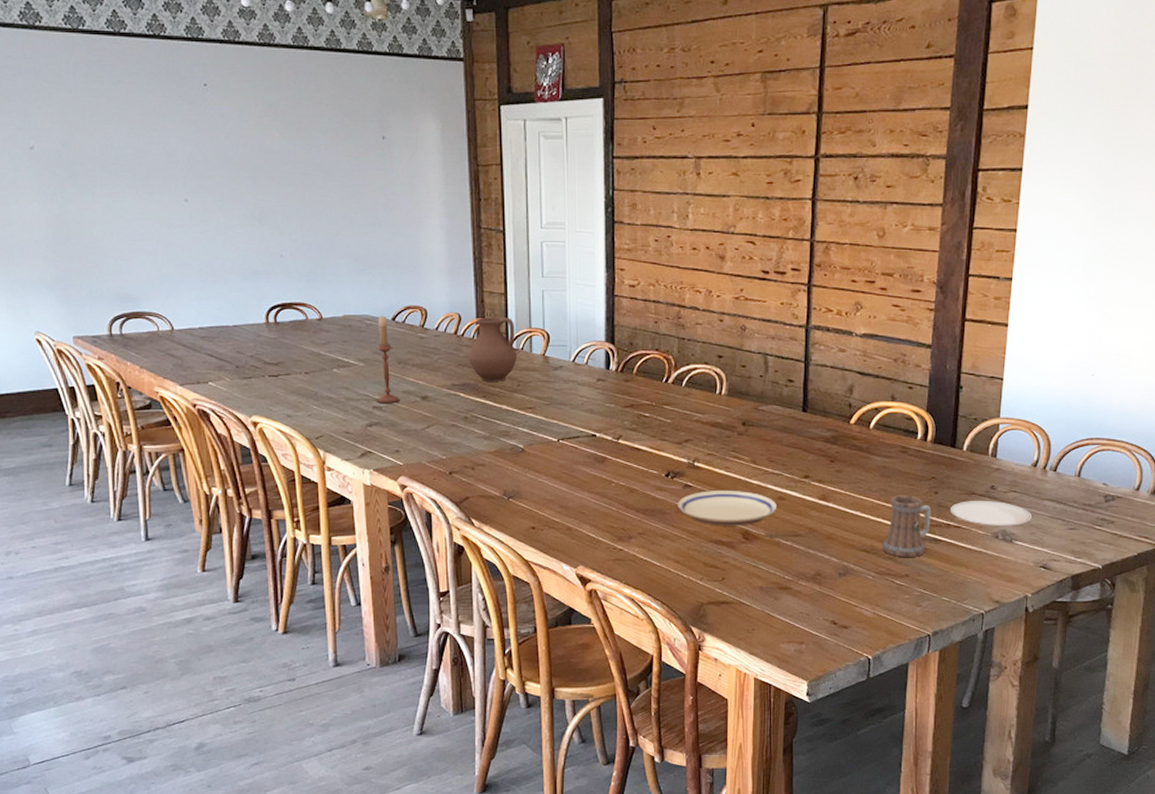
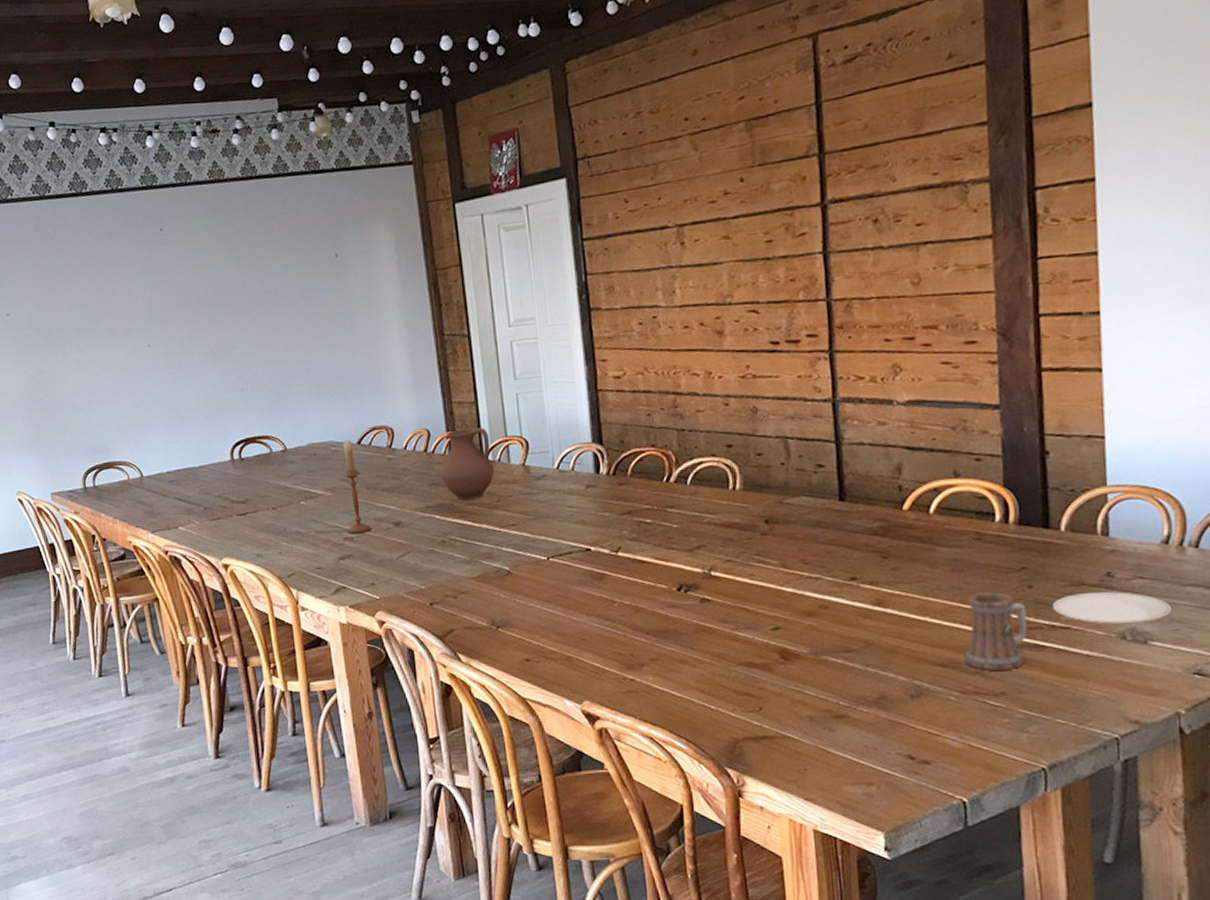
plate: present [678,491,777,526] -> none [695,601,819,646]

